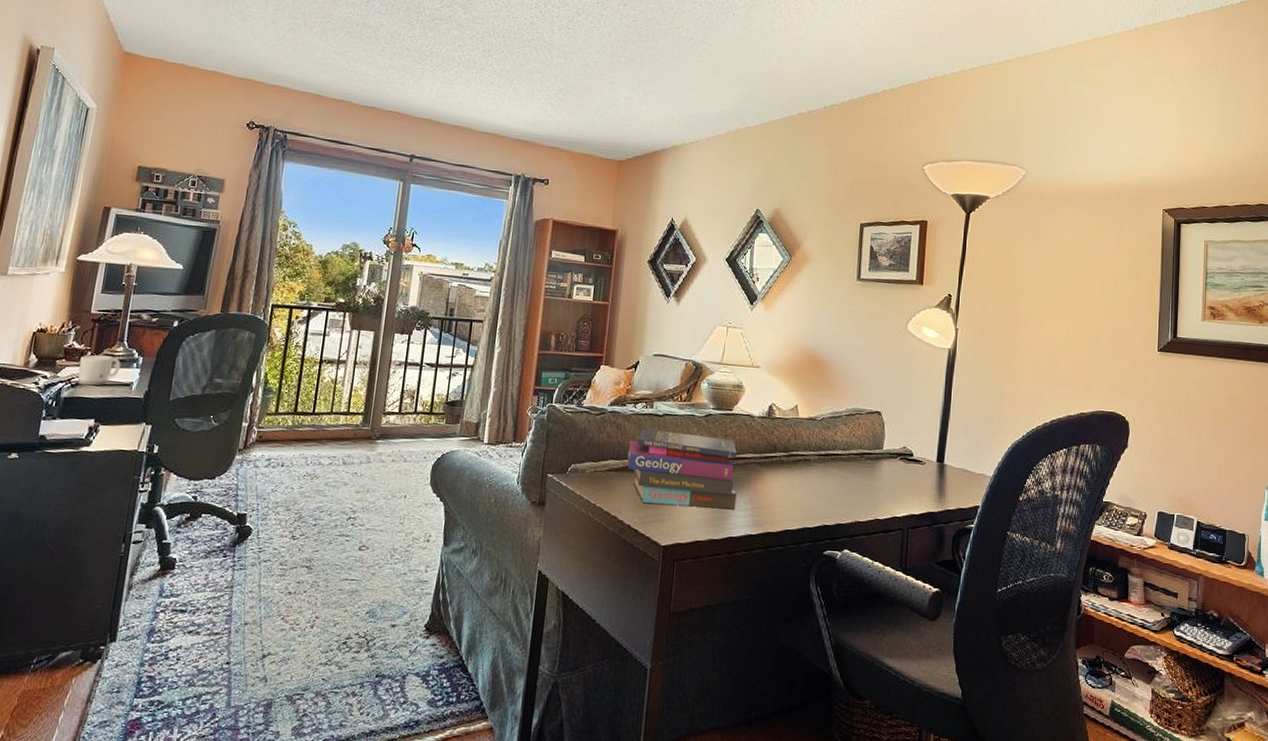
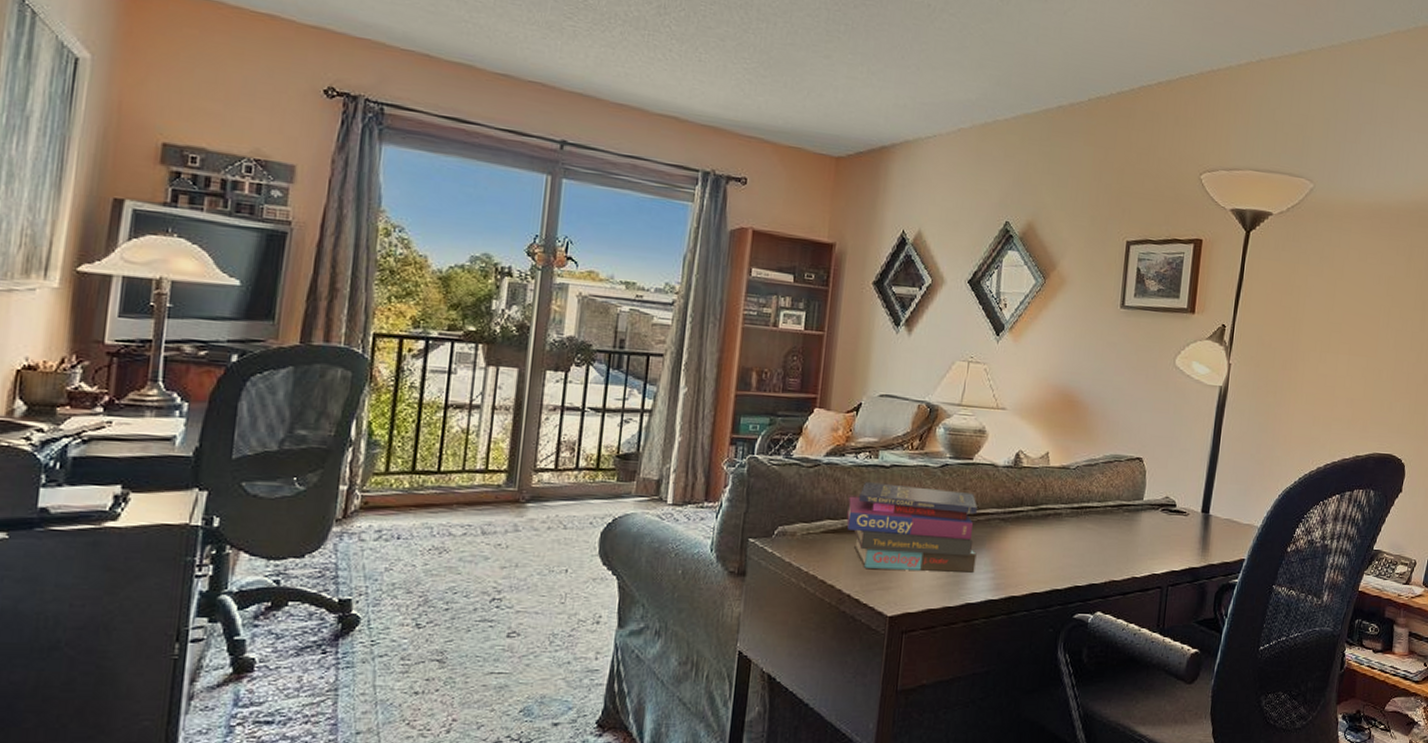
mug: present [77,354,121,386] -> none [90,399,156,442]

